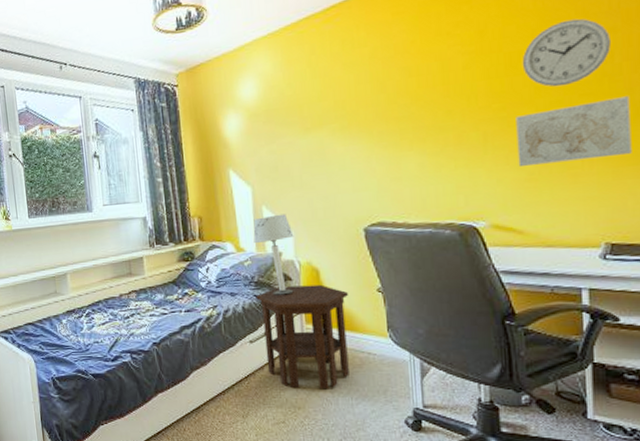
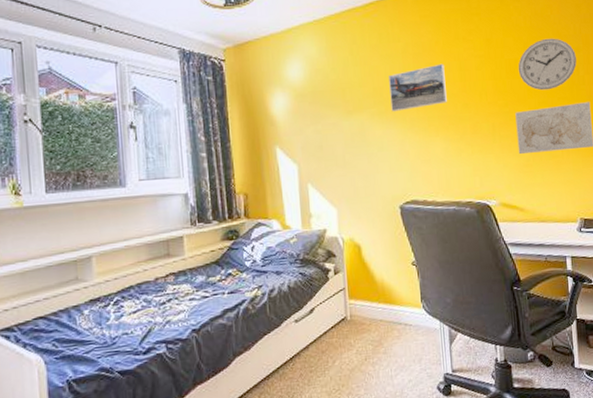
table lamp: present [253,214,294,295] -> none [299,191,338,272]
side table: present [256,284,349,390] -> none [301,260,389,366]
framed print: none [353,66,424,126] -> present [389,63,447,112]

